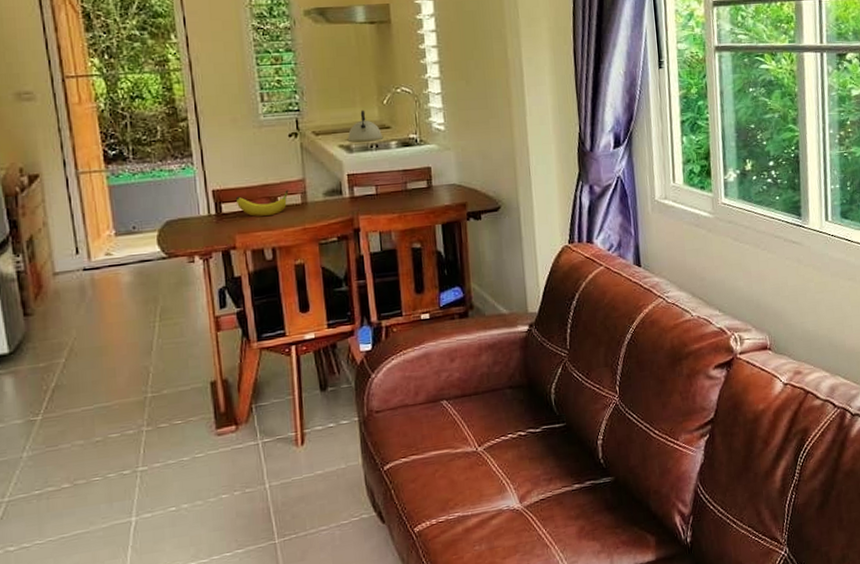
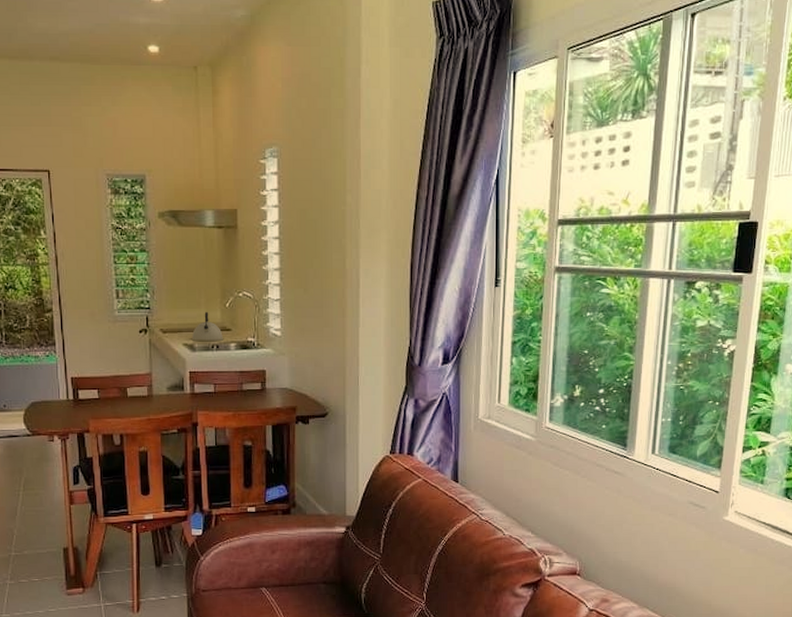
fruit: present [236,189,289,218] -> none [91,382,137,405]

